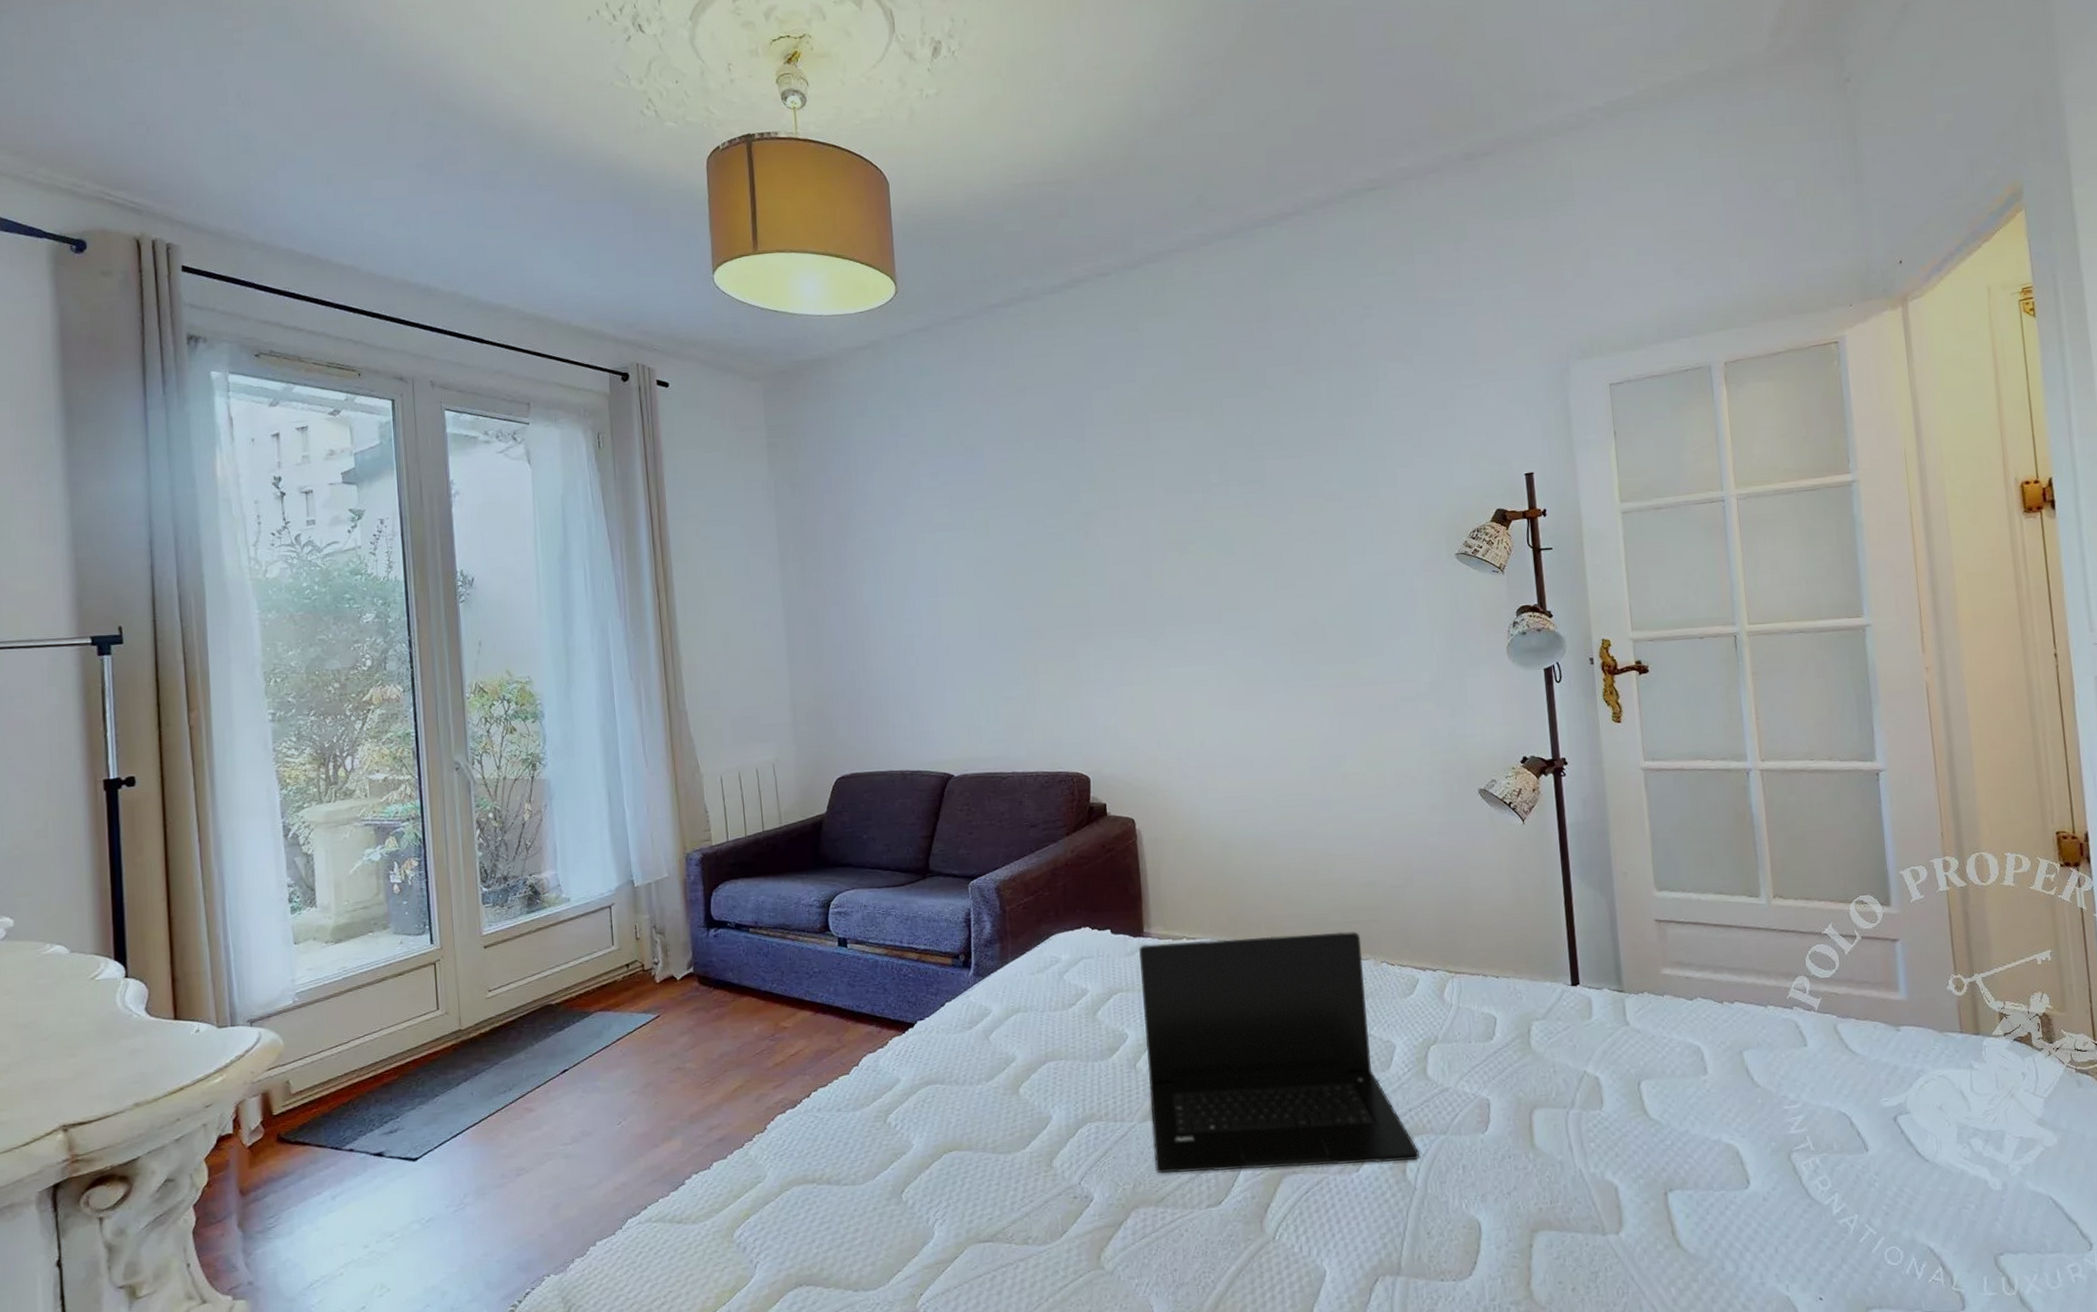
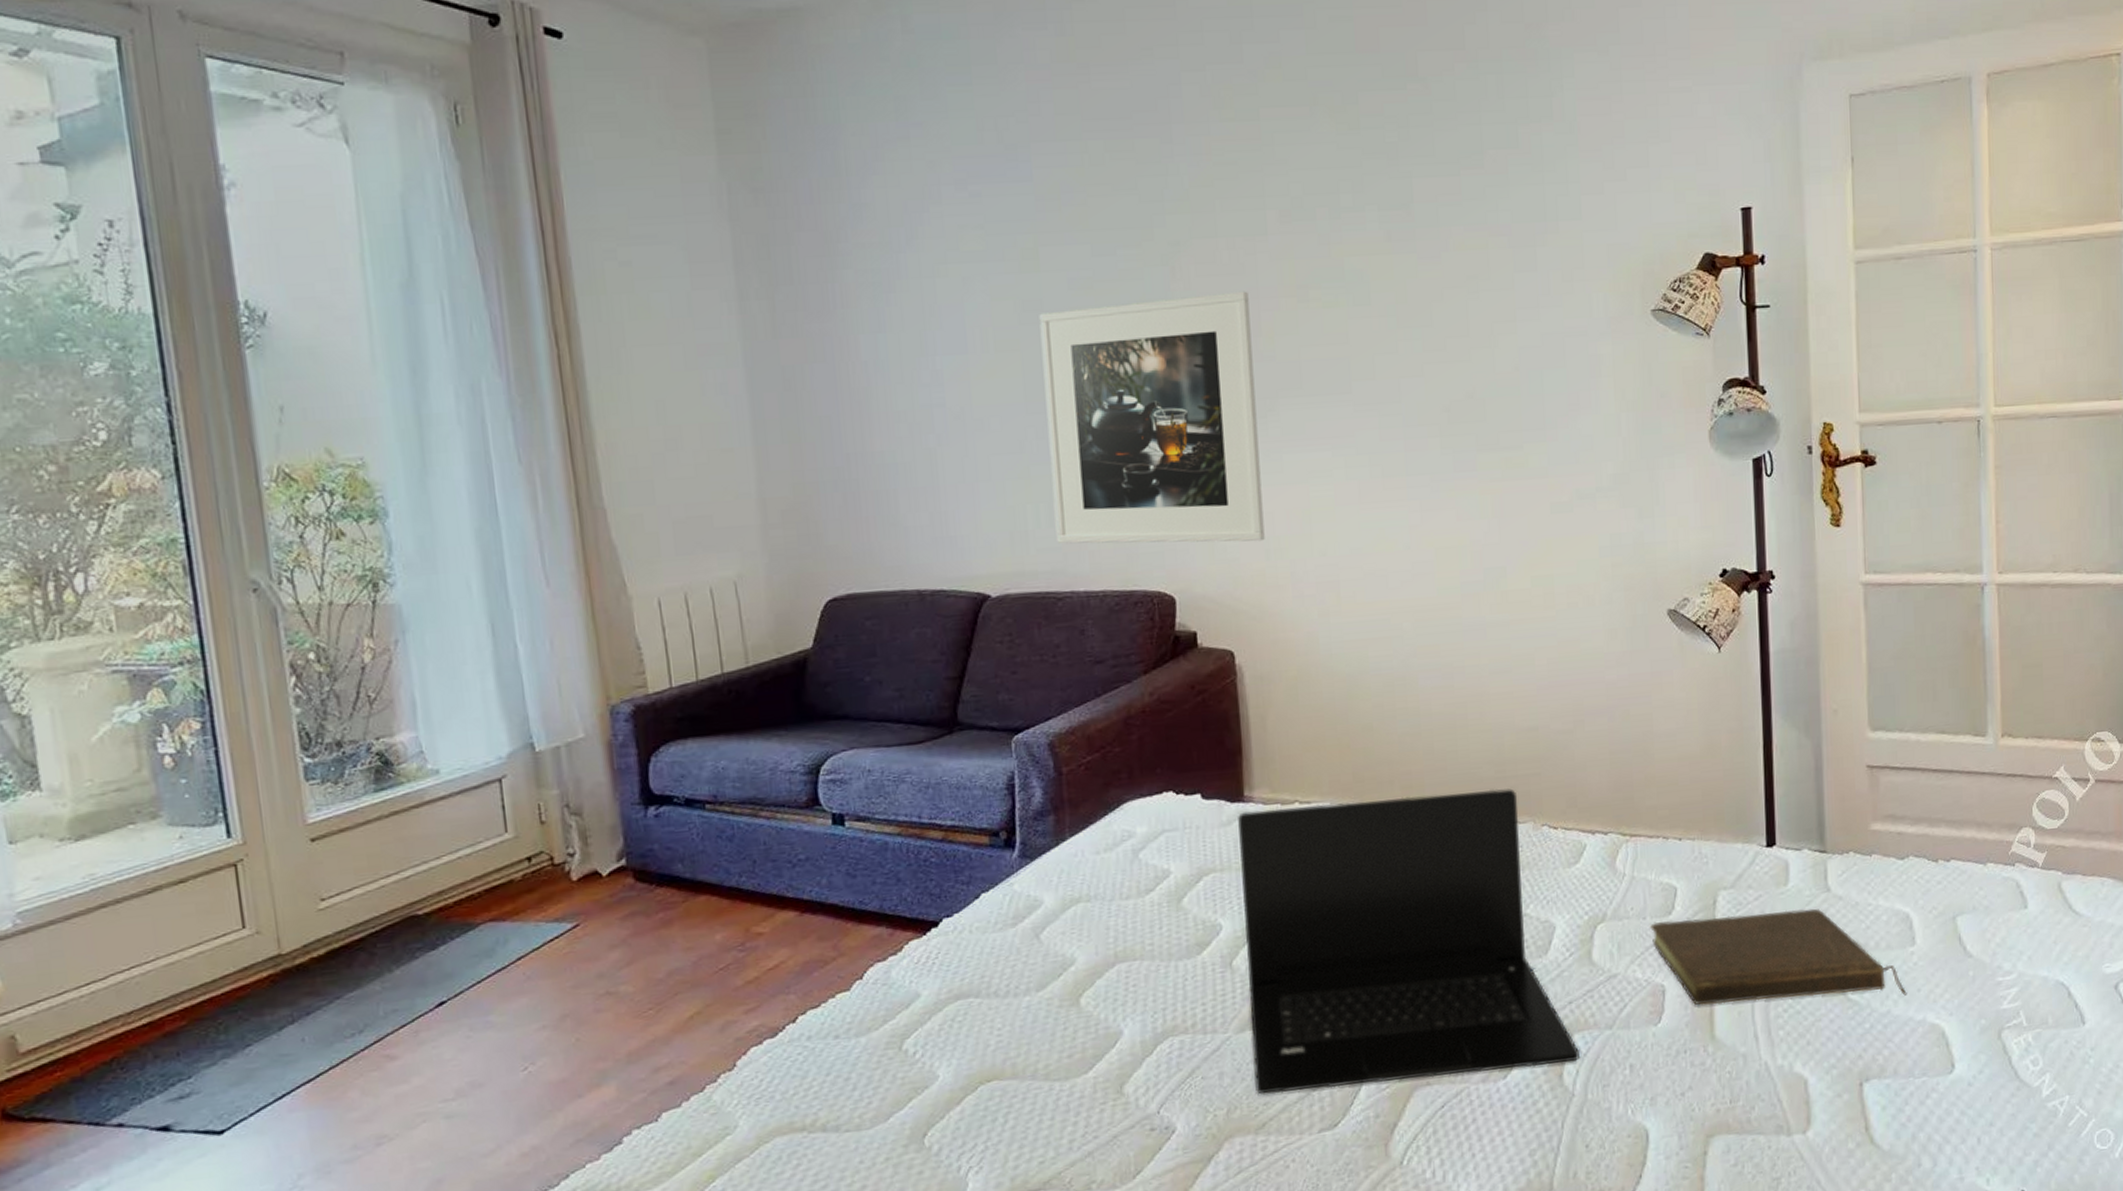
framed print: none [989,547,1157,737] -> present [1039,291,1265,544]
book: none [1475,1039,1703,1118] -> present [1650,908,1907,1005]

